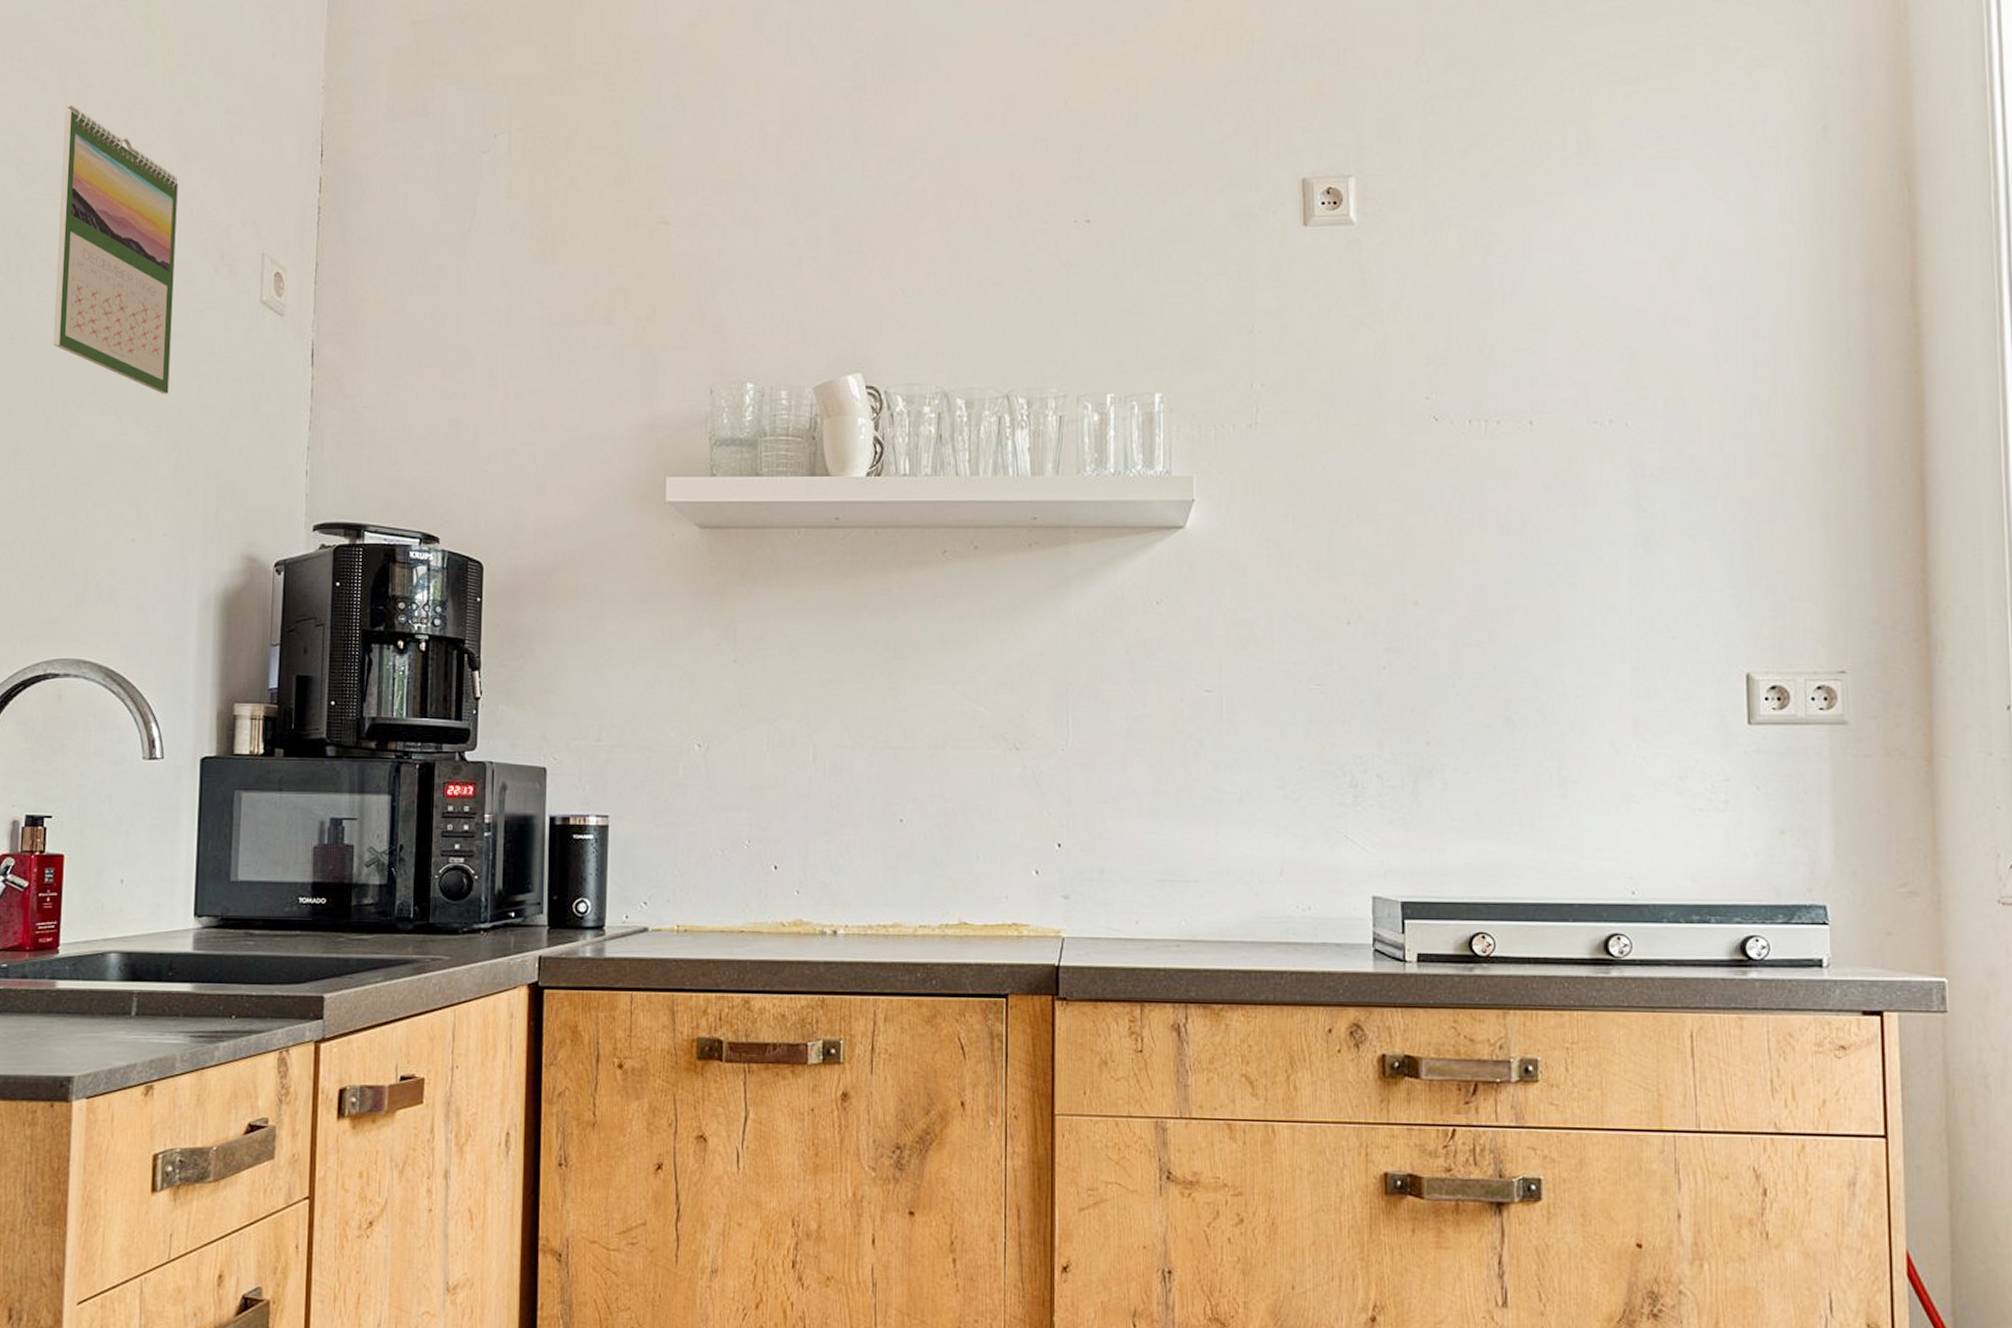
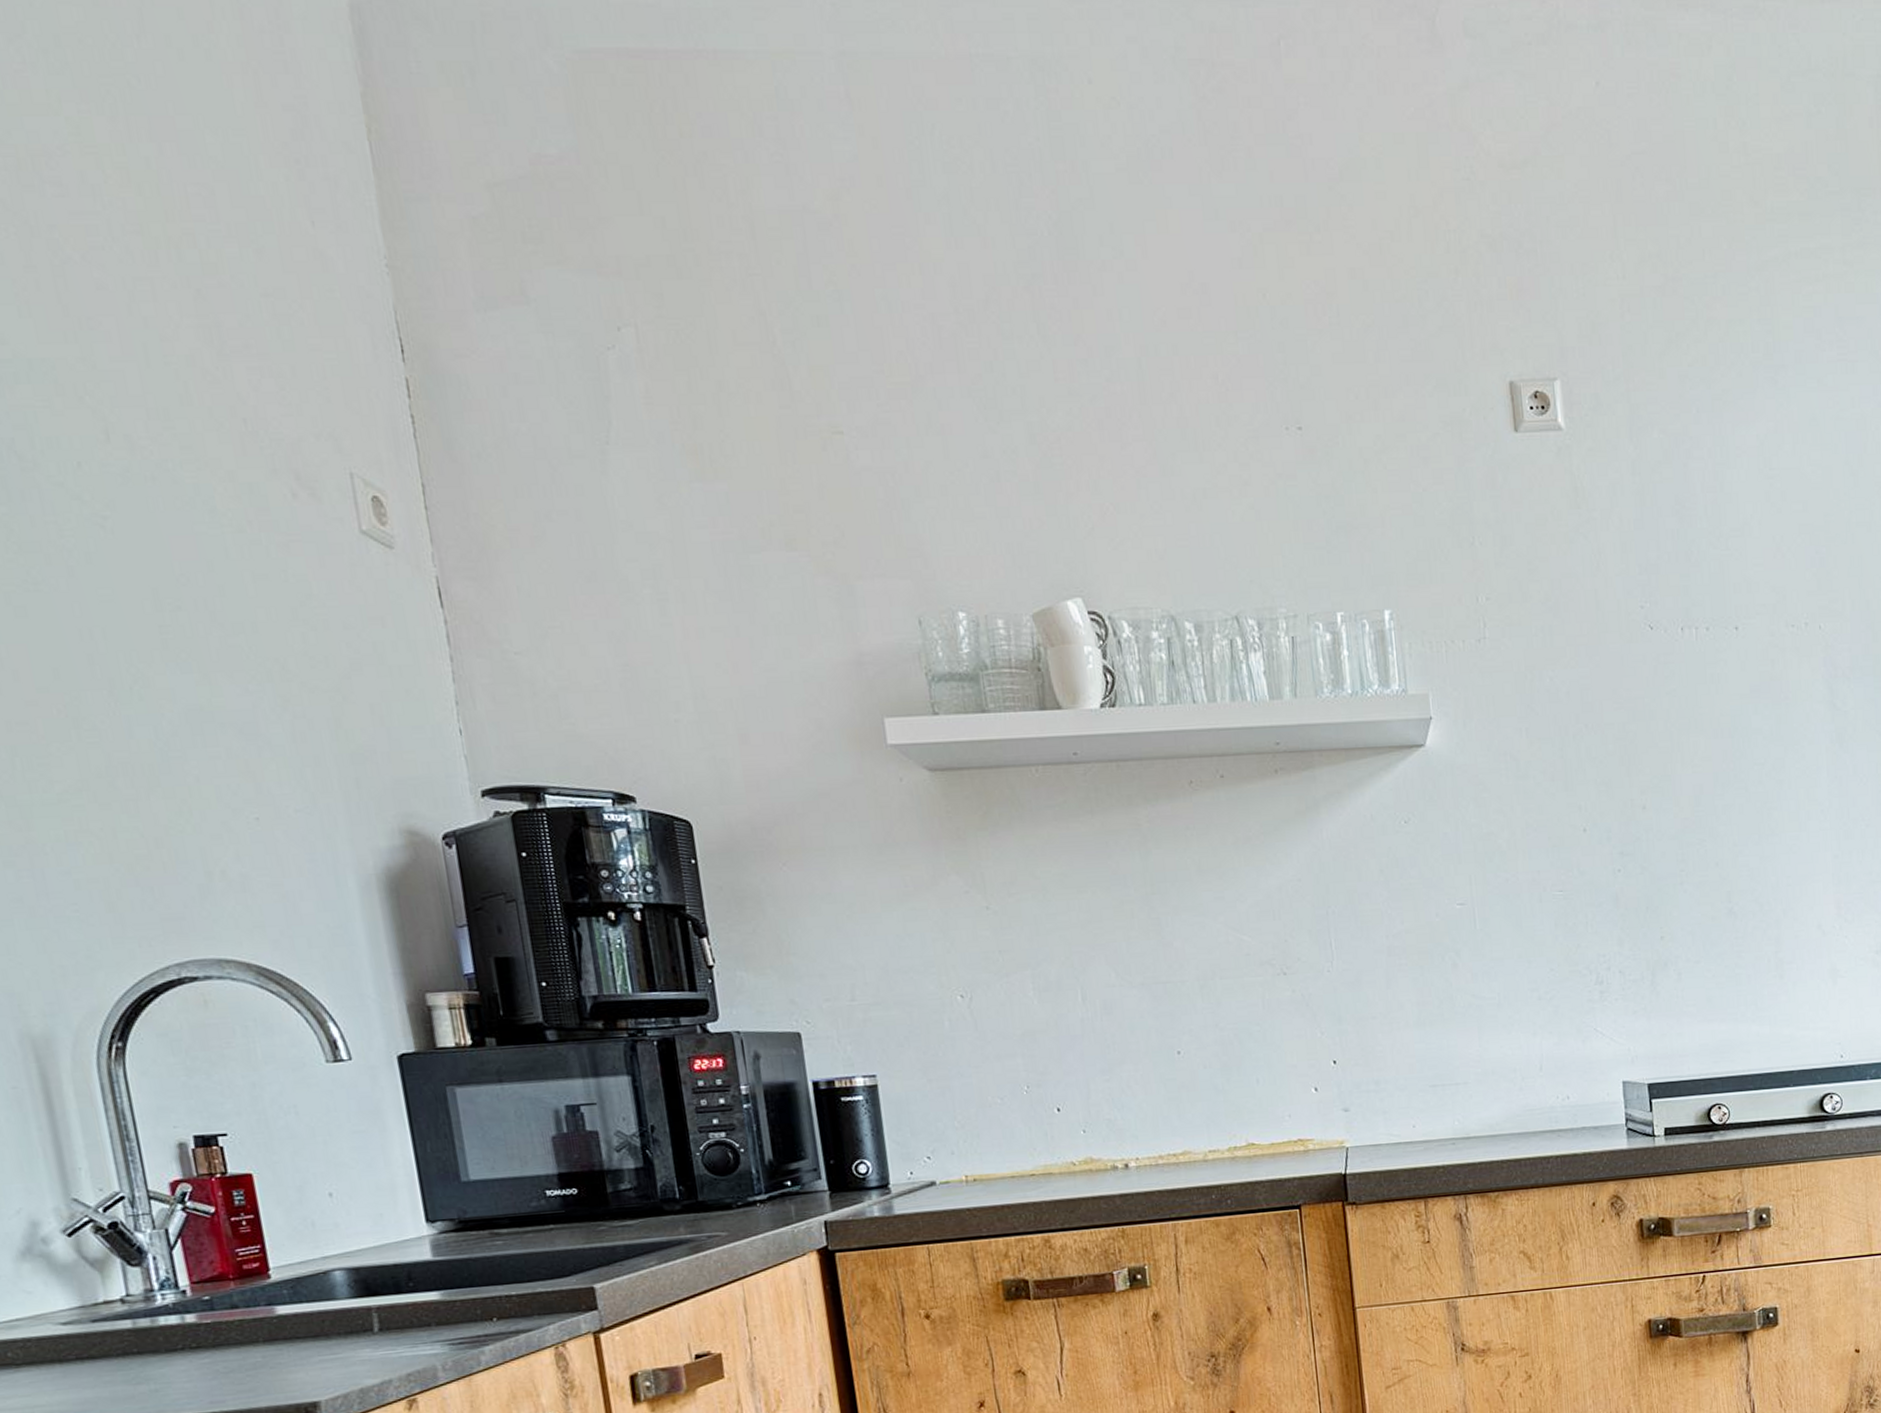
calendar: present [52,104,178,394] -> none [38,283,264,646]

